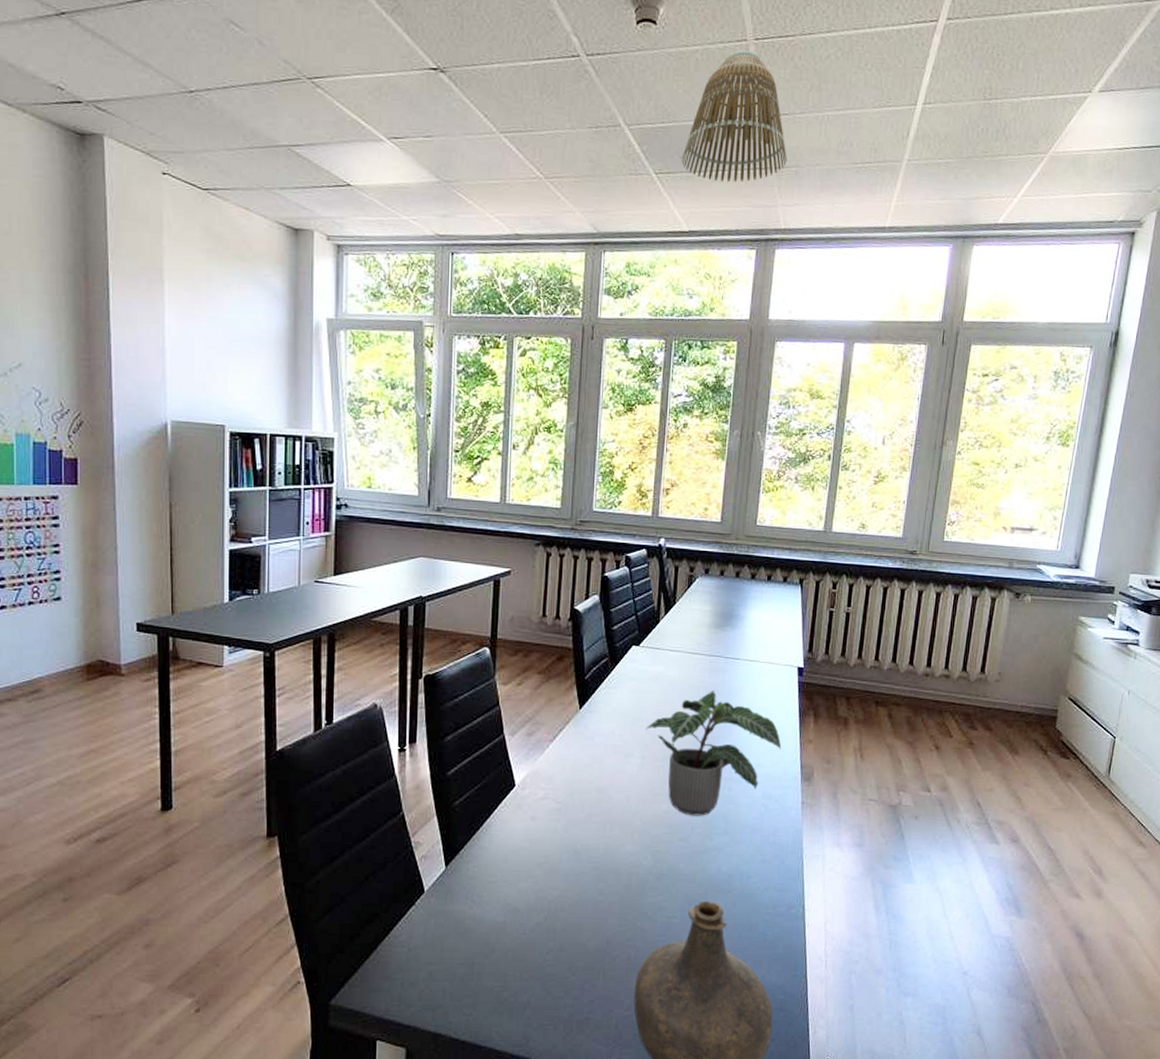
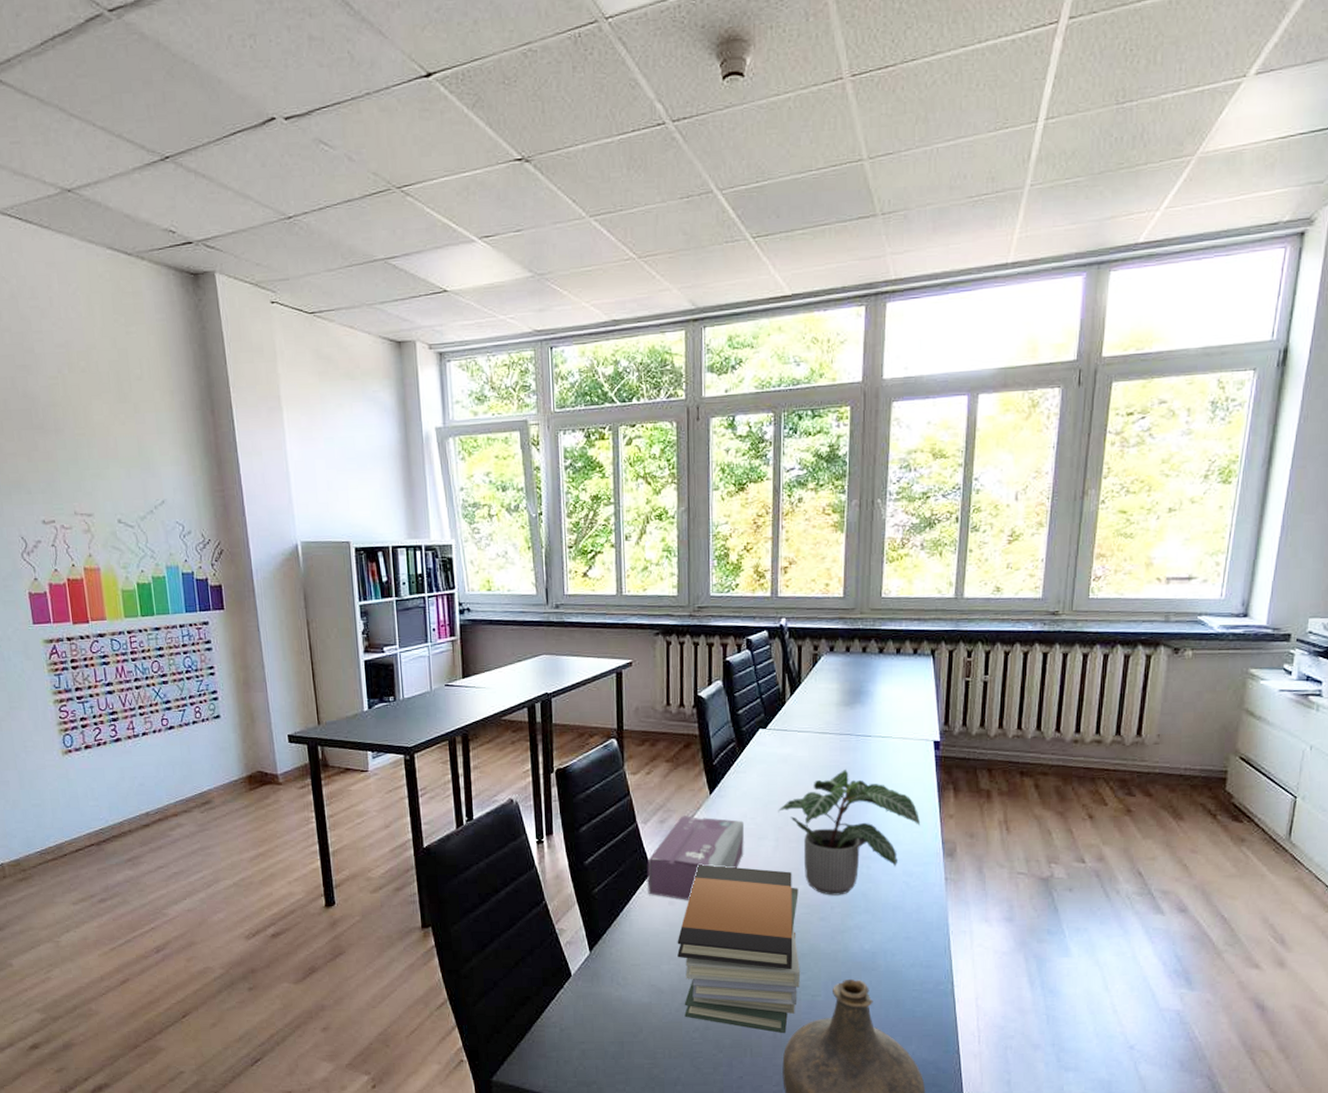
tissue box: none [510,729,612,816] -> present [647,816,745,900]
book stack: none [536,780,661,956] -> present [677,864,800,1034]
lamp shade: present [681,49,787,183] -> none [779,89,894,238]

